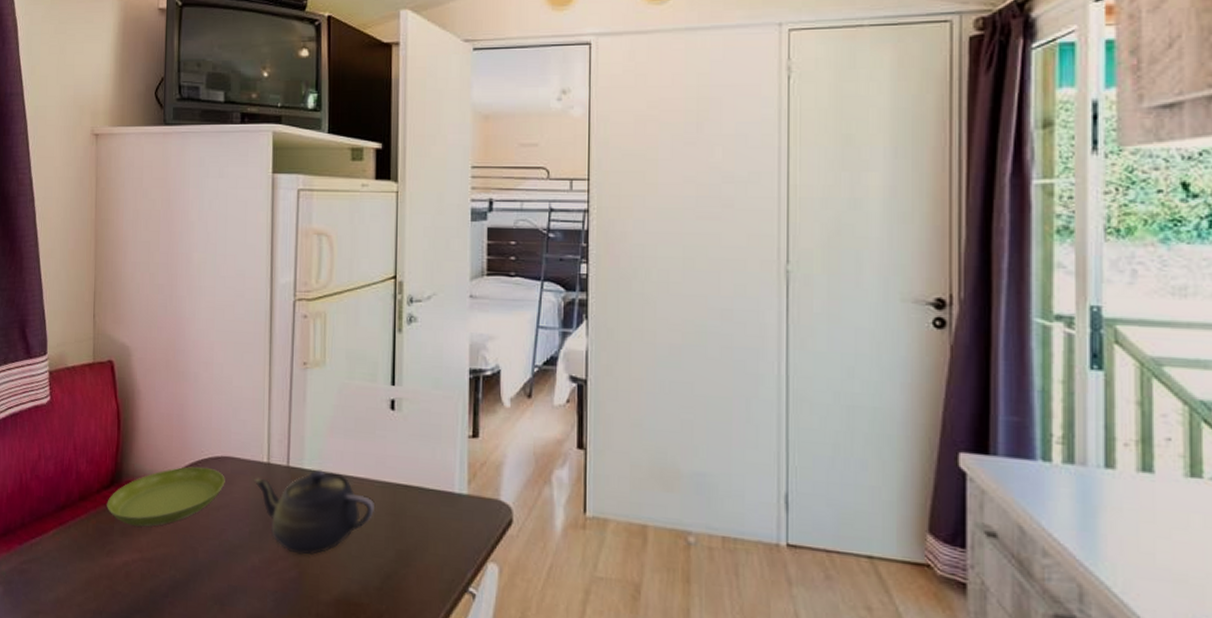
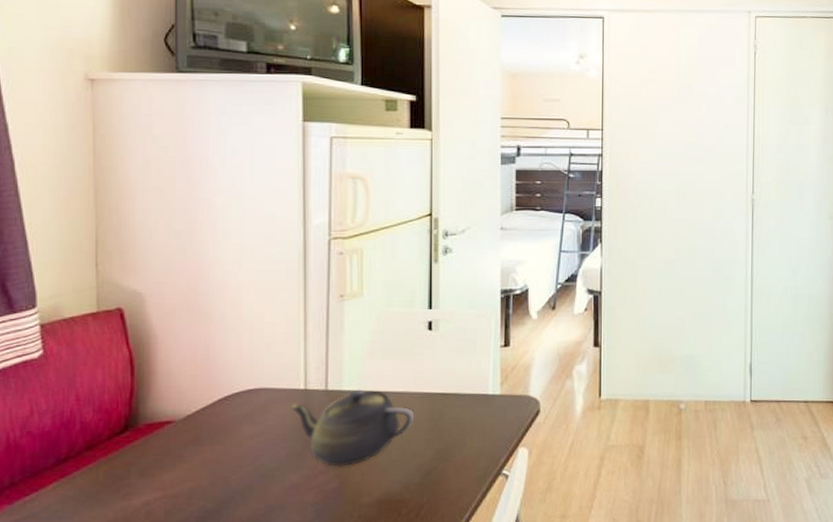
saucer: present [107,466,225,527] -> none [120,400,259,466]

